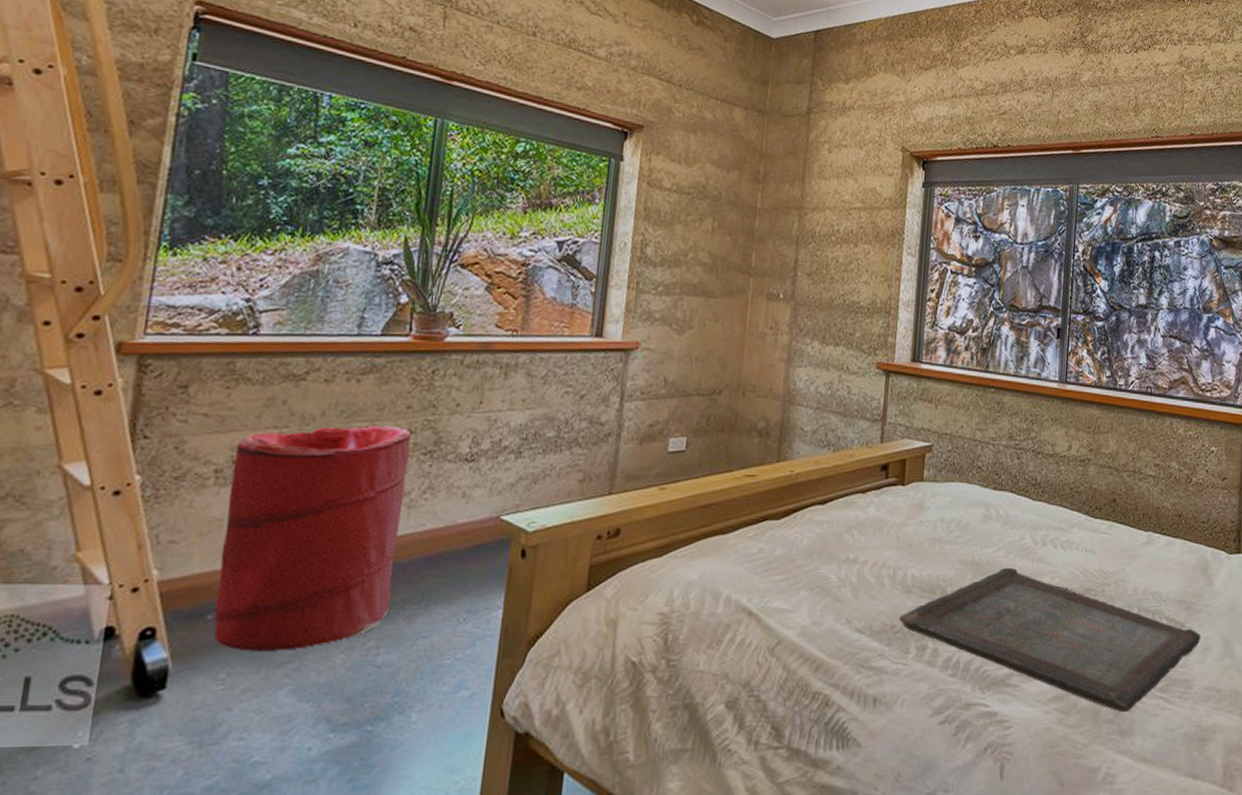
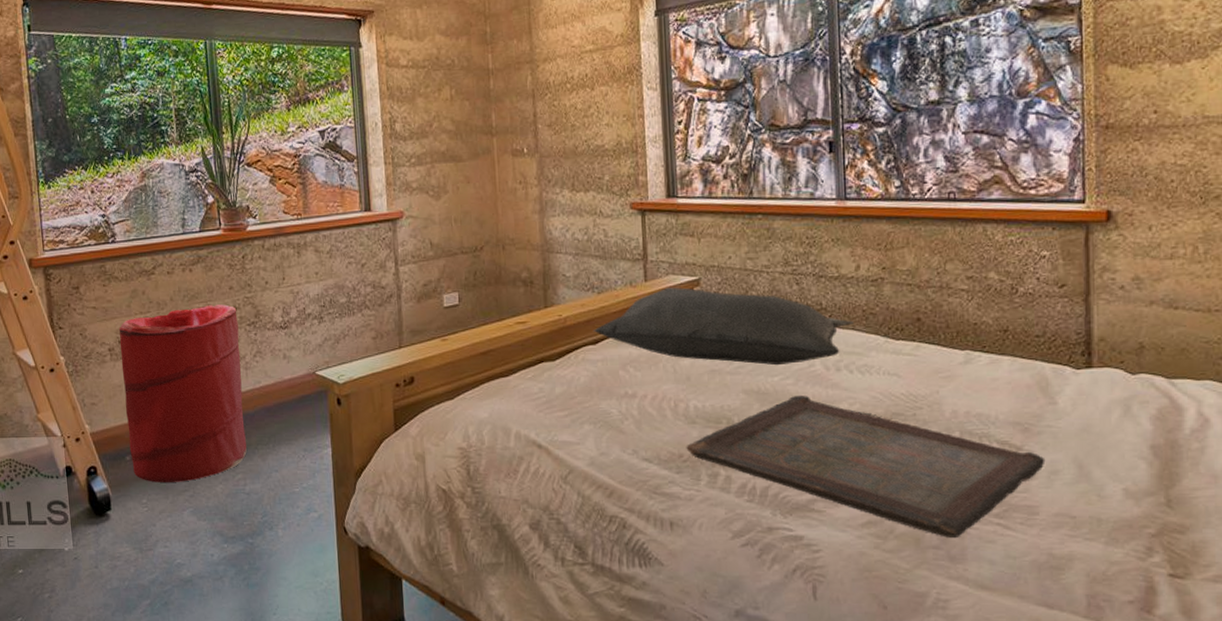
cushion: none [823,450,1062,537] -> present [593,287,854,366]

